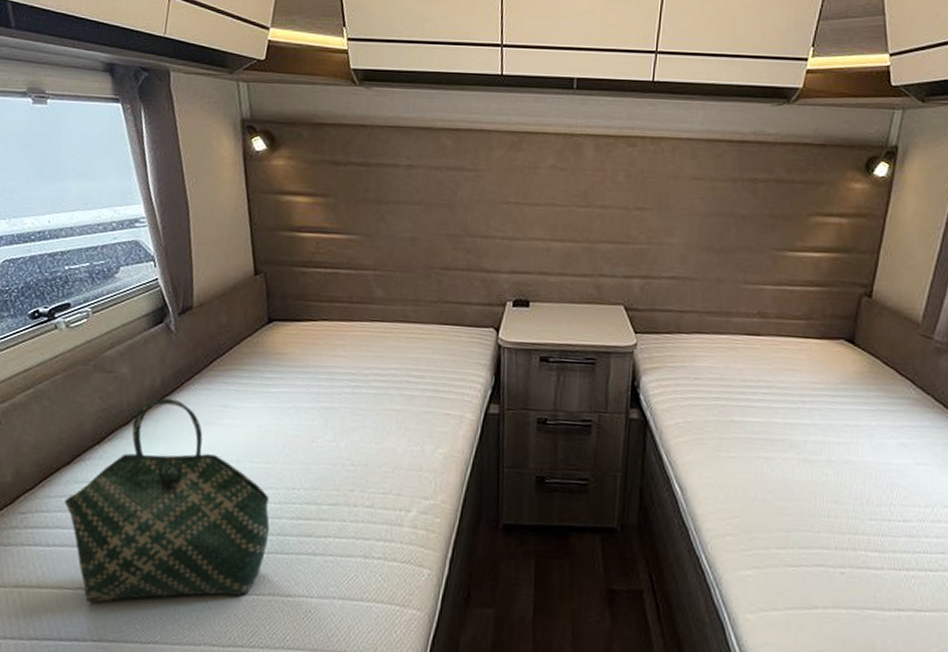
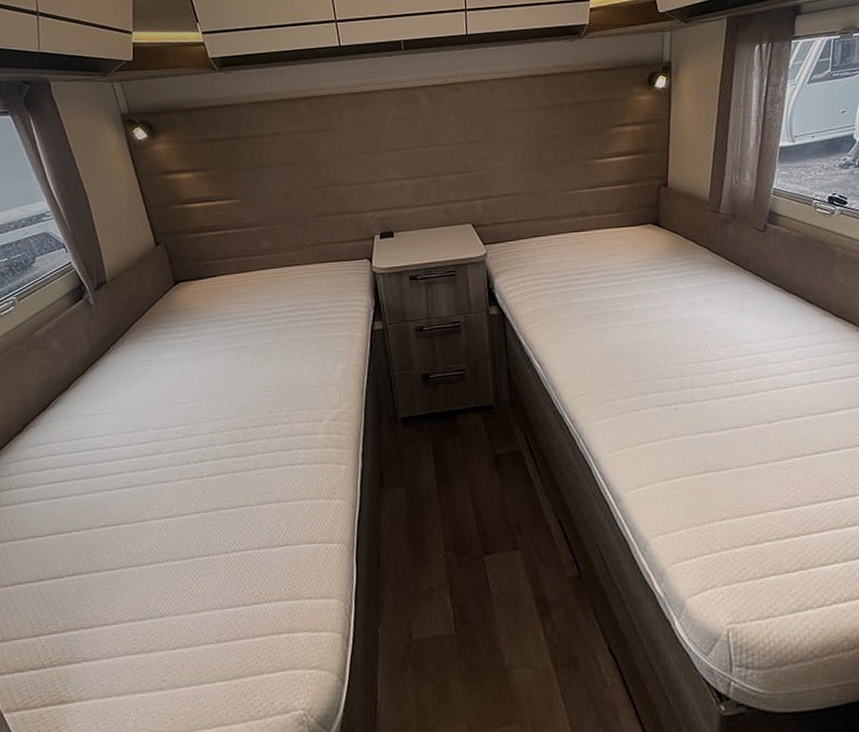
tote bag: present [64,398,270,603] -> none [23,362,207,545]

